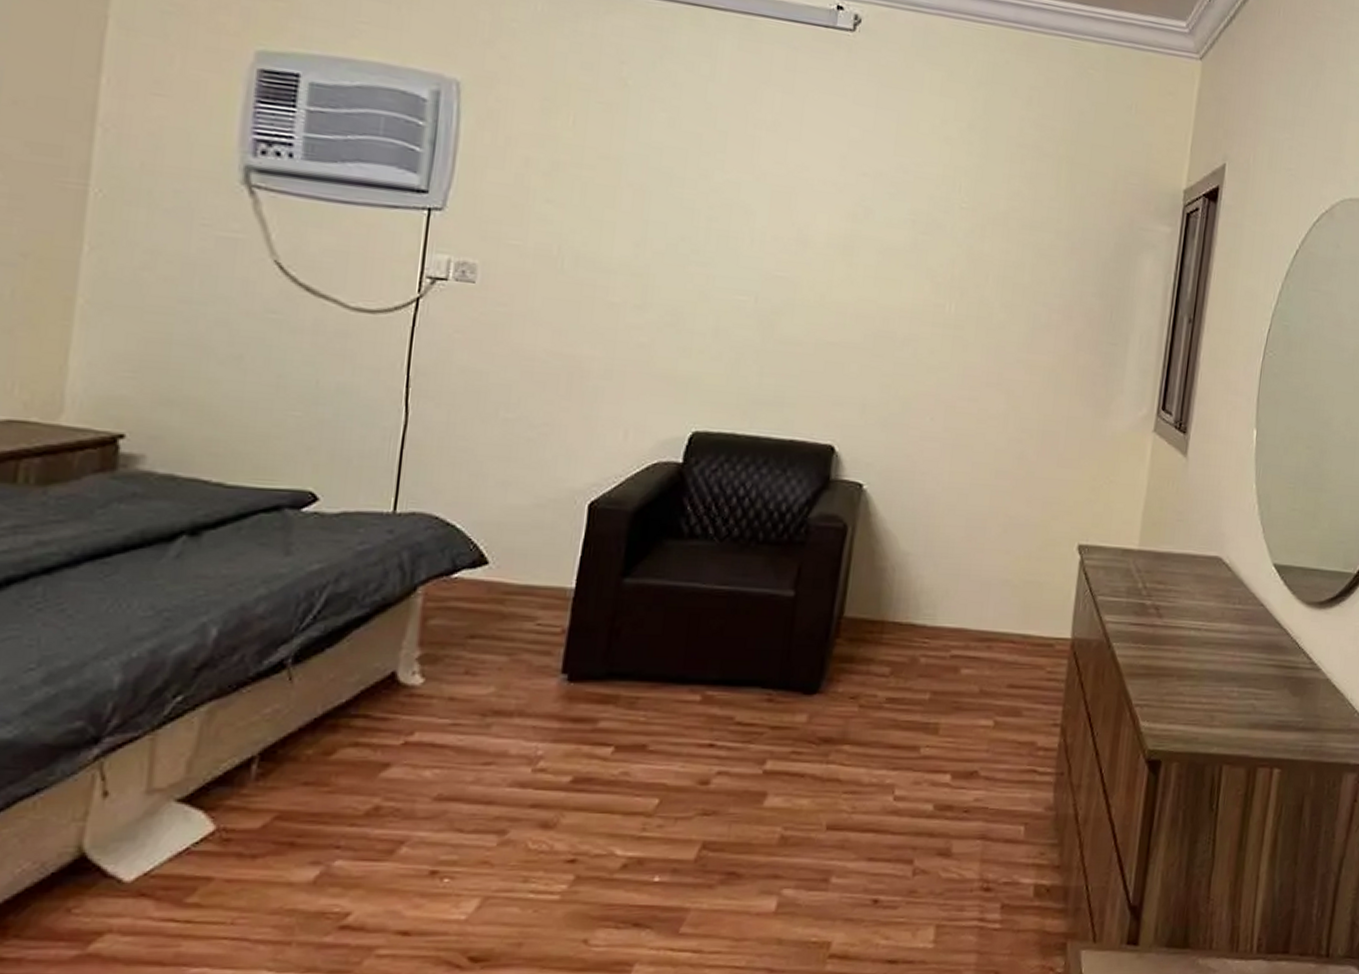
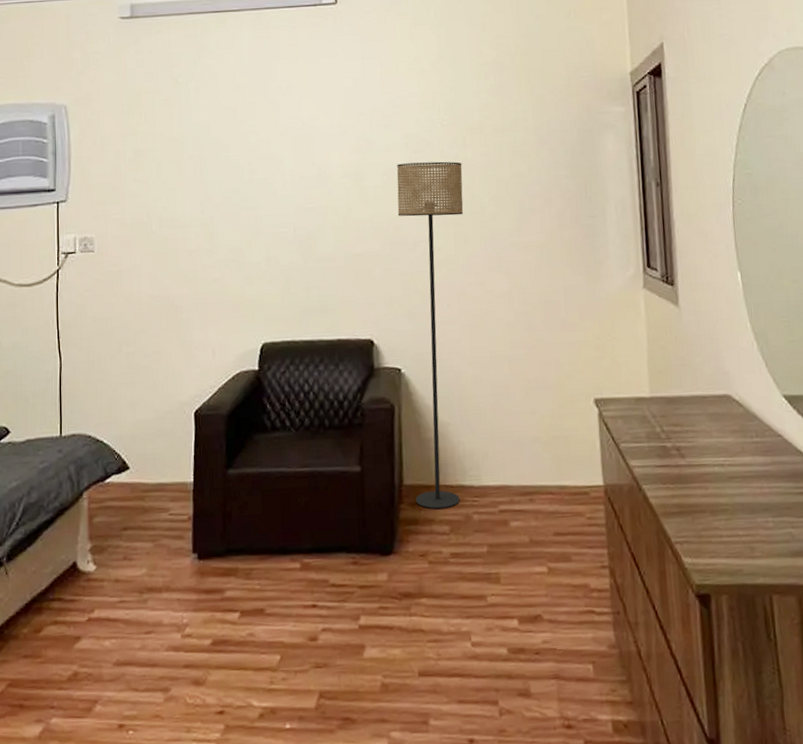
floor lamp: none [855,243,976,648] -> present [396,161,464,510]

